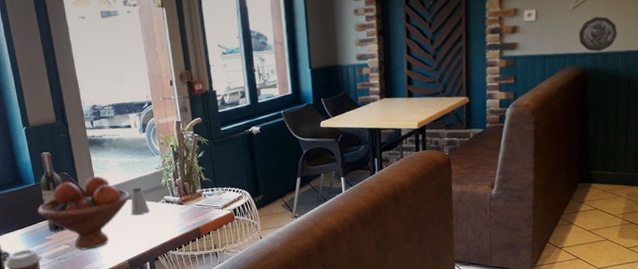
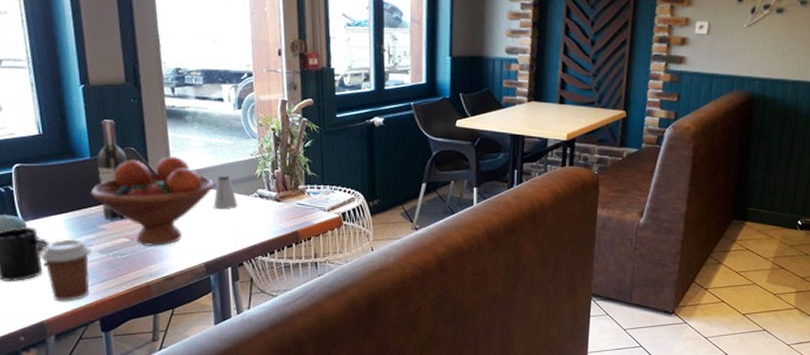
decorative plate: present [578,17,617,52] -> none [750,39,790,78]

